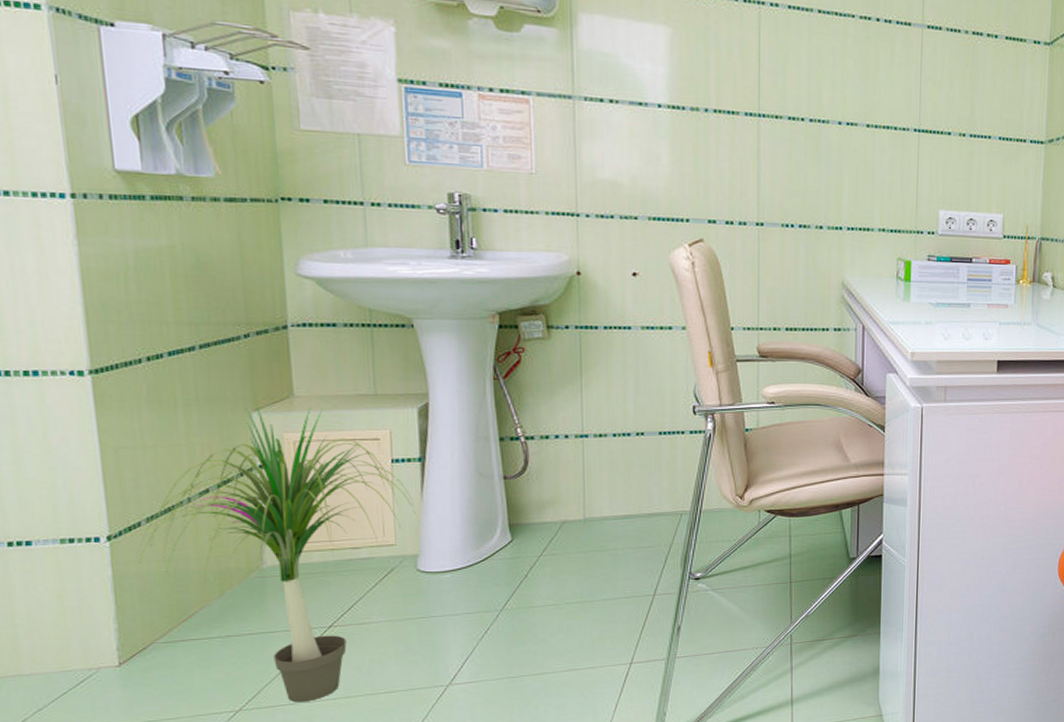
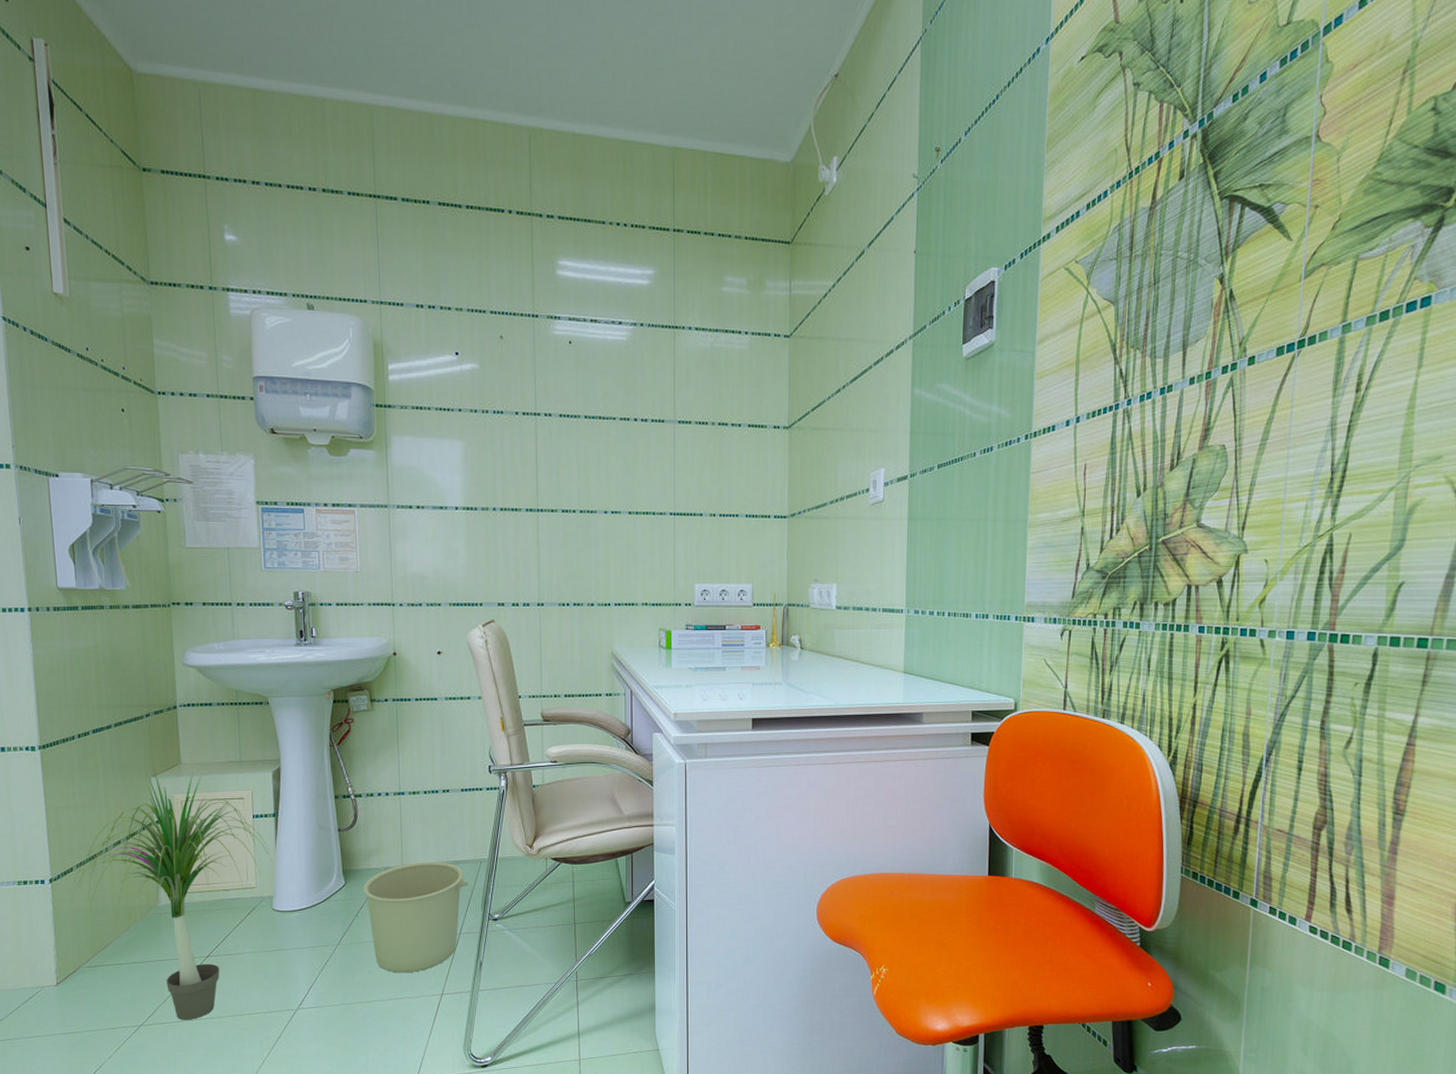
bucket: none [534,514,666,641] -> present [363,862,469,973]

